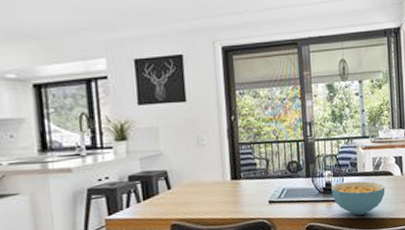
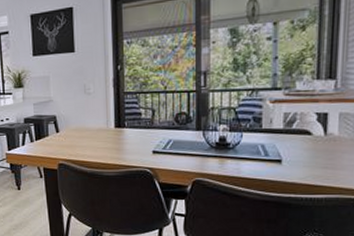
cereal bowl: present [331,181,385,215] -> none [226,138,299,176]

